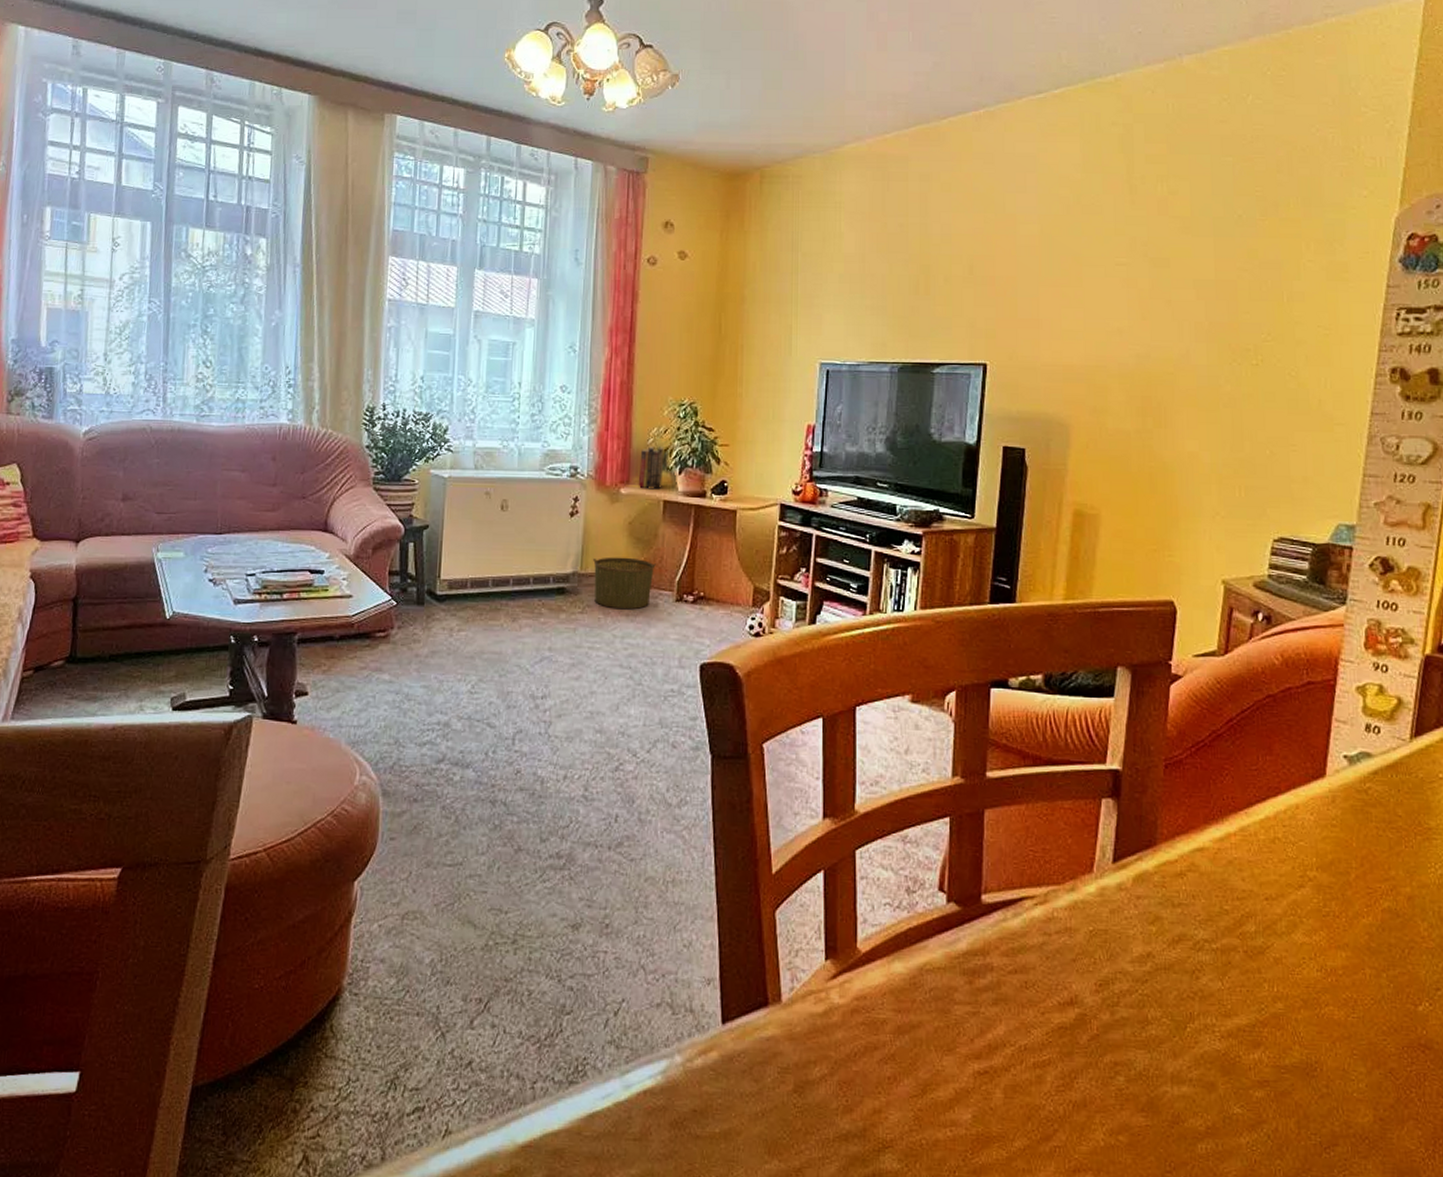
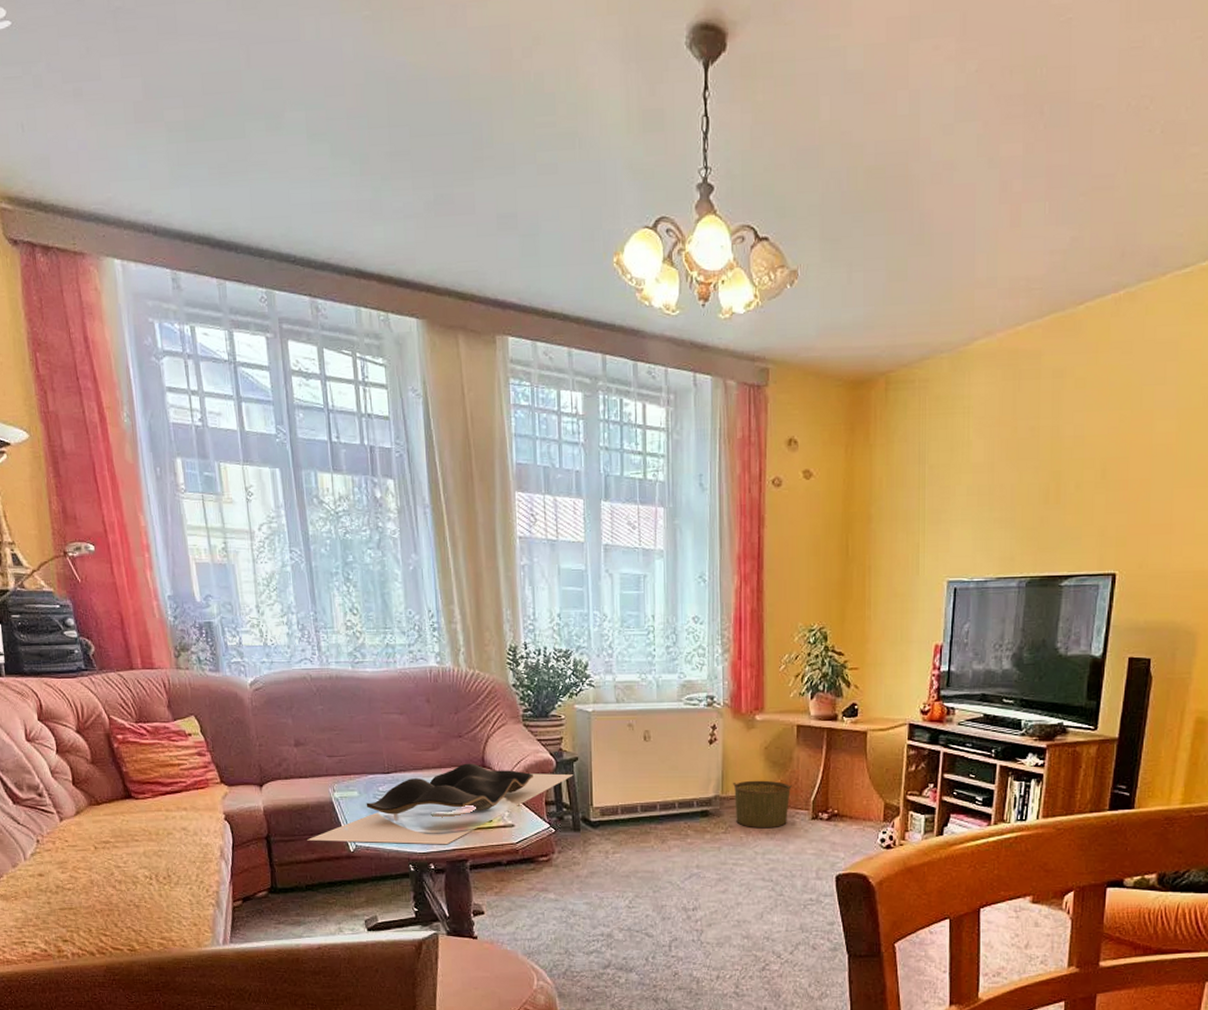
throw blanket: none [119,526,423,615] -> present [307,763,574,845]
books: present [638,446,665,490] -> none [772,673,796,715]

